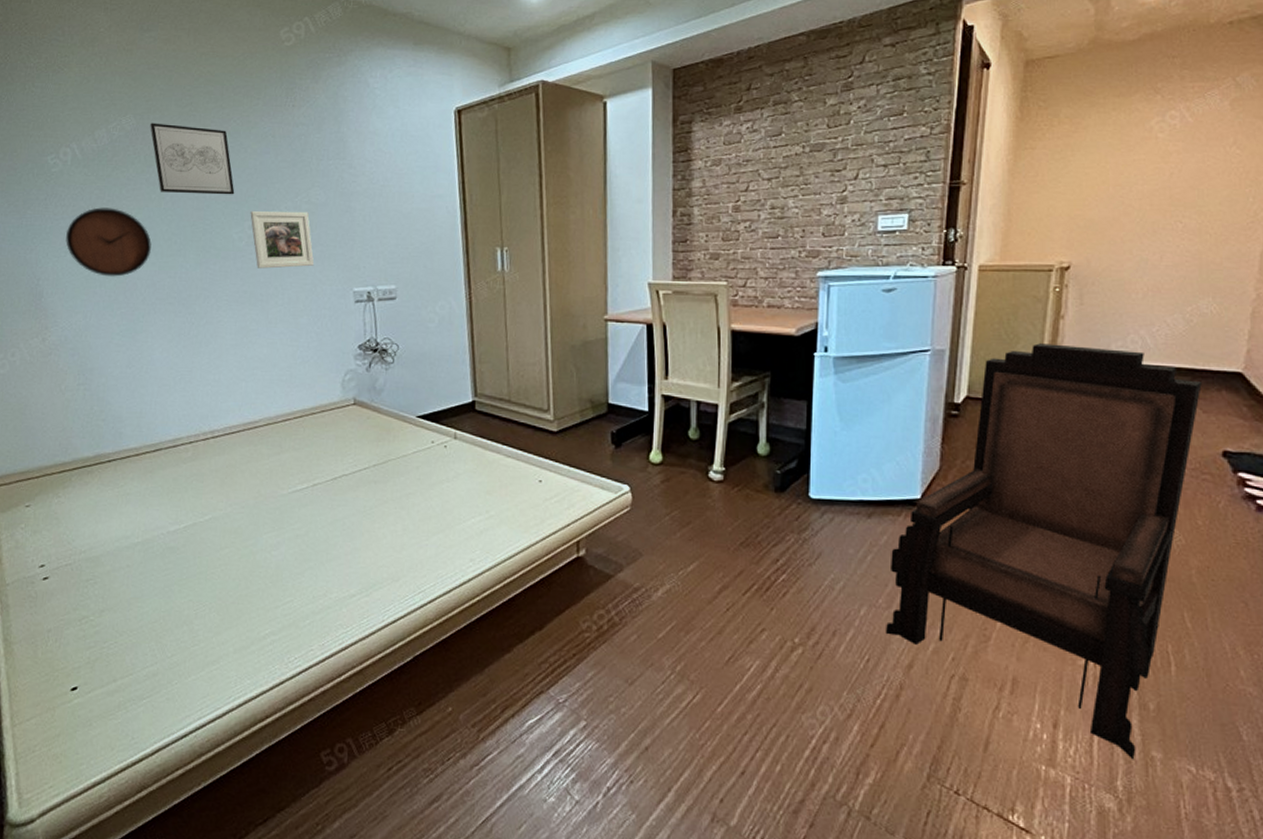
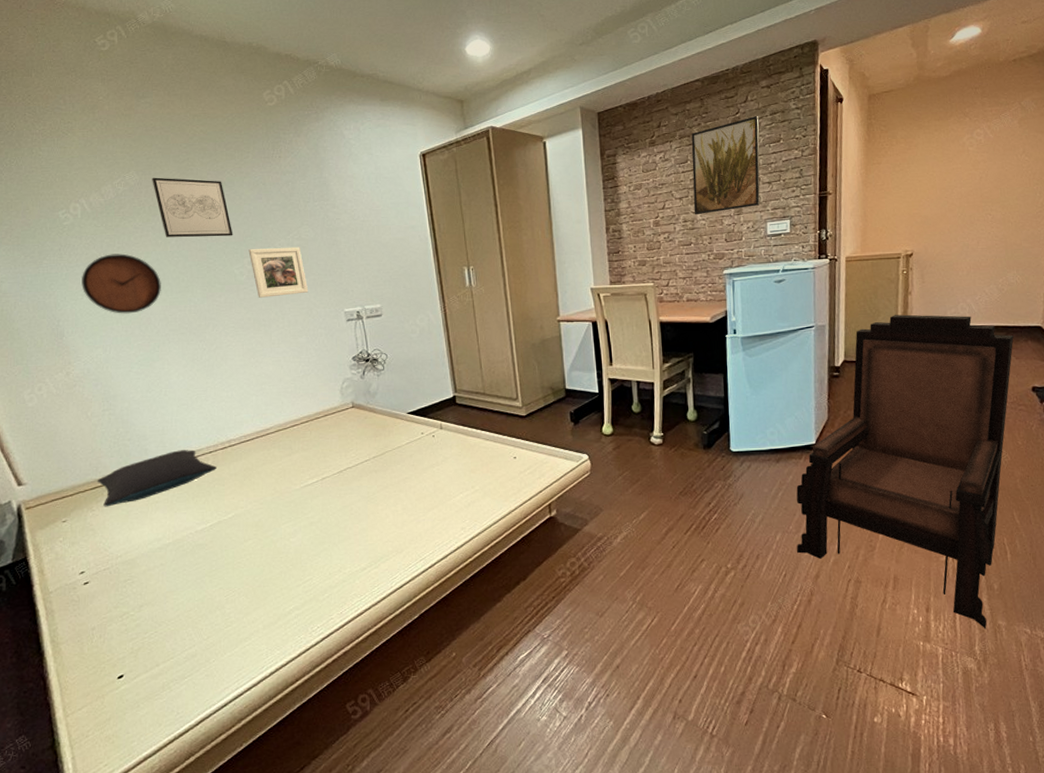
pillow: none [65,437,196,495] -> present [97,450,216,507]
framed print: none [785,80,878,202] -> present [691,115,760,215]

